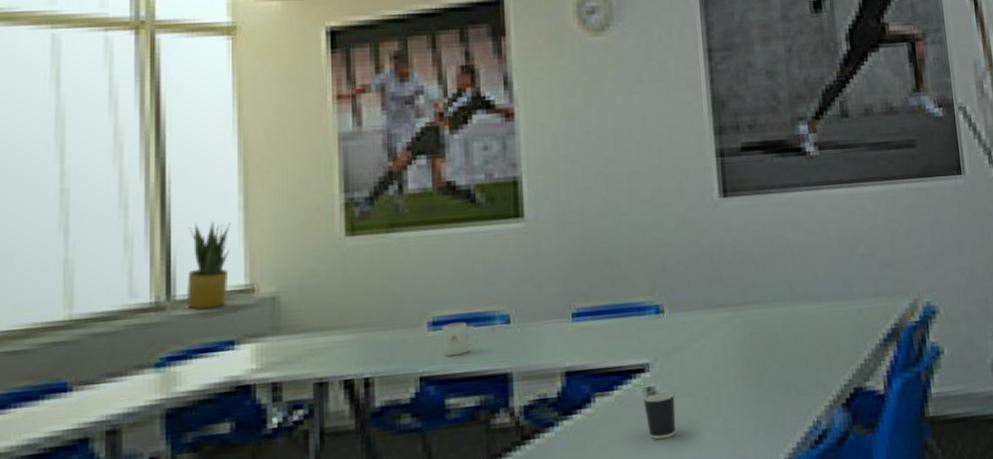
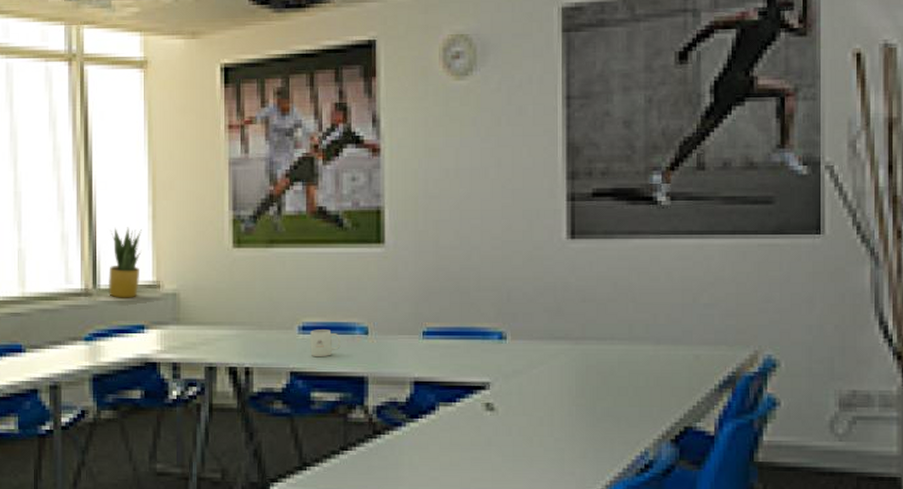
mug: present [643,392,676,440] -> none [482,409,511,449]

